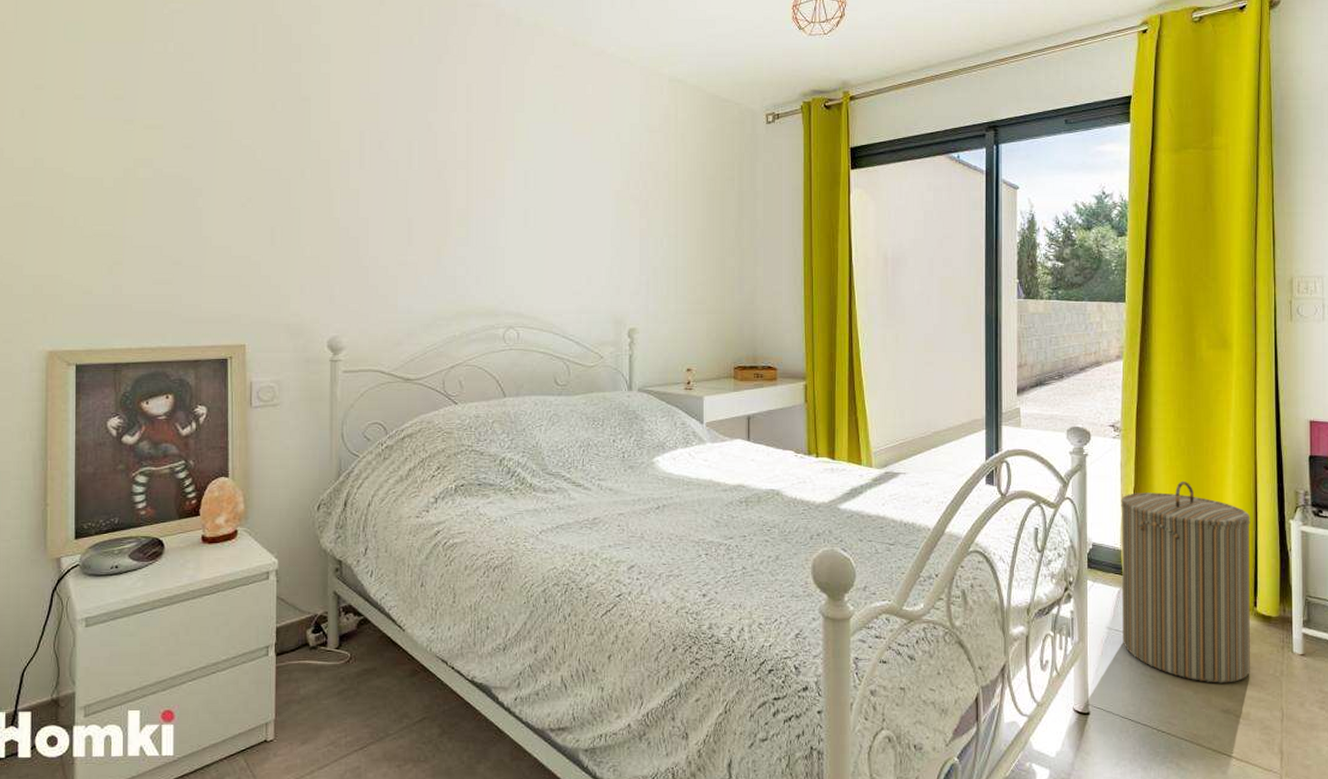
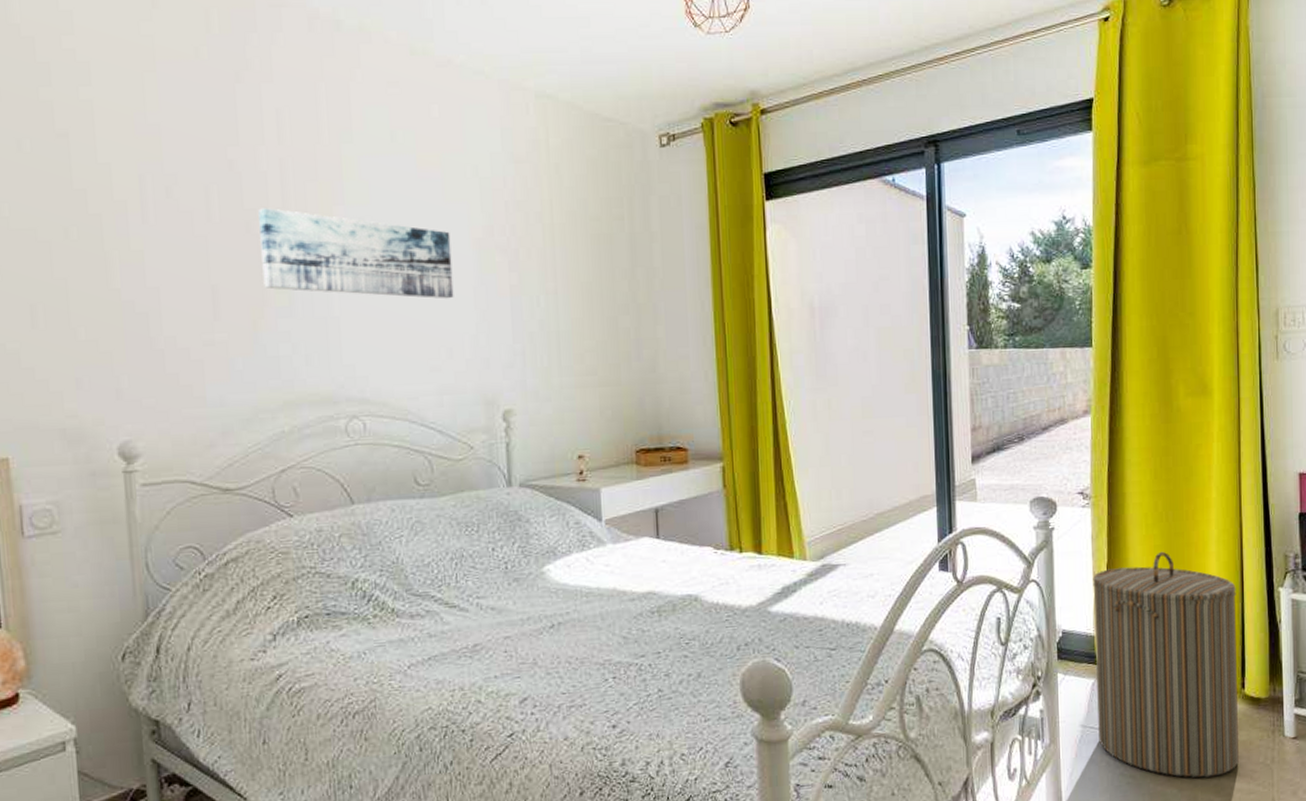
wall art: none [448,160,595,238] -> present [258,208,454,299]

